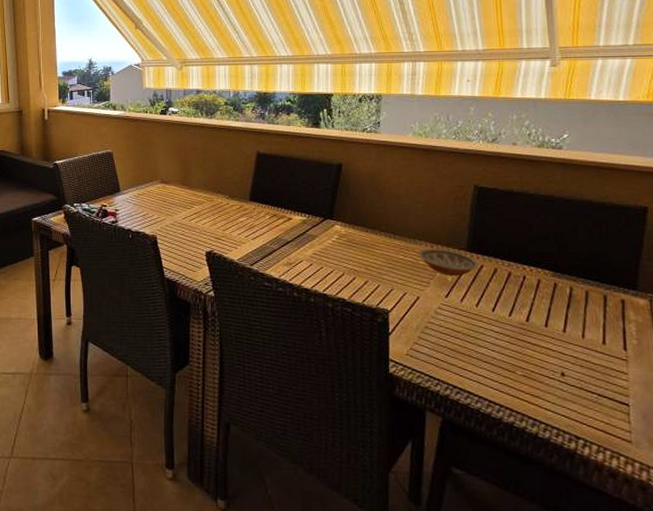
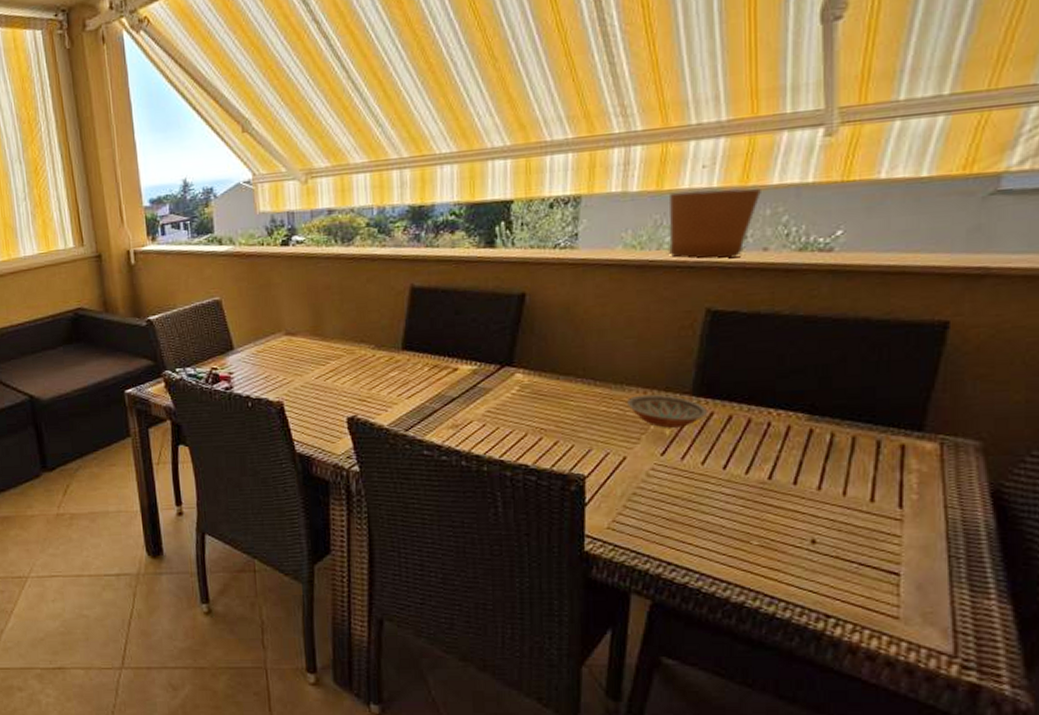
planter: none [444,97,509,149] -> present [668,188,761,260]

